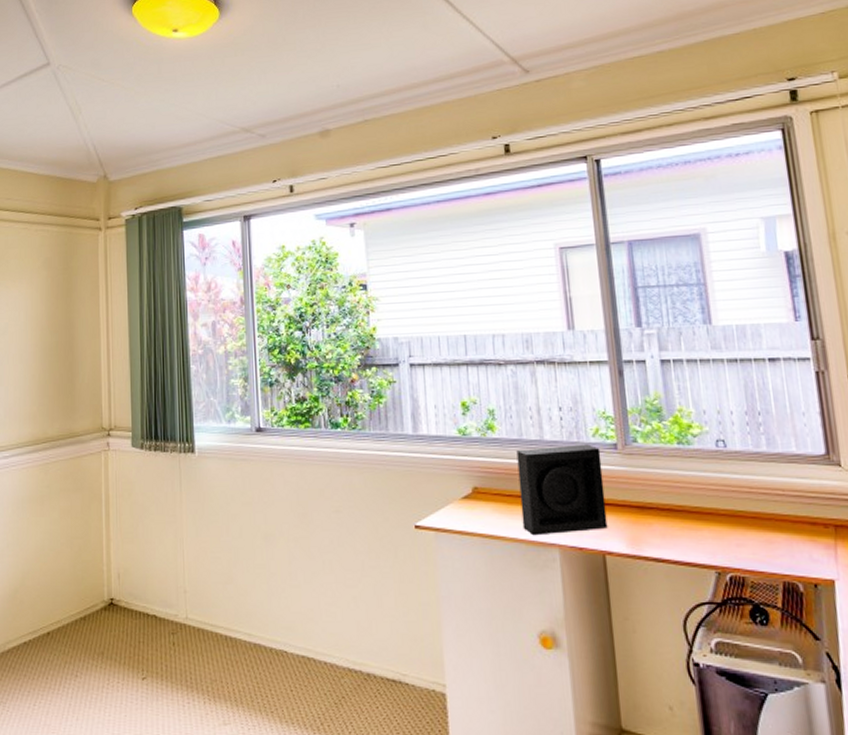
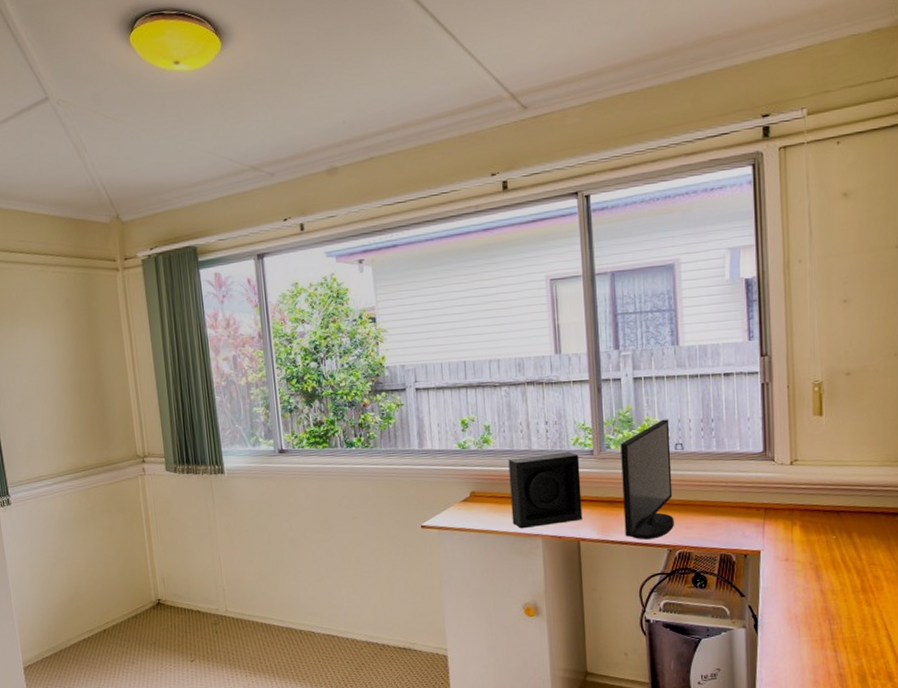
monitor: none [649,410,722,558] -> present [620,419,674,540]

